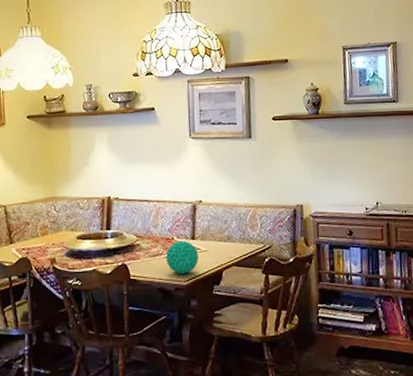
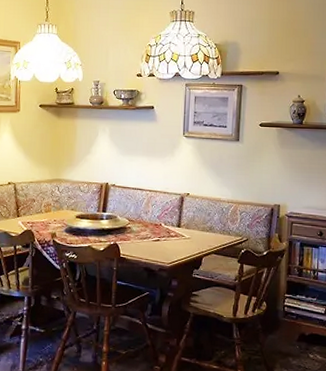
decorative ball: present [166,240,198,274] -> none [153,227,182,257]

